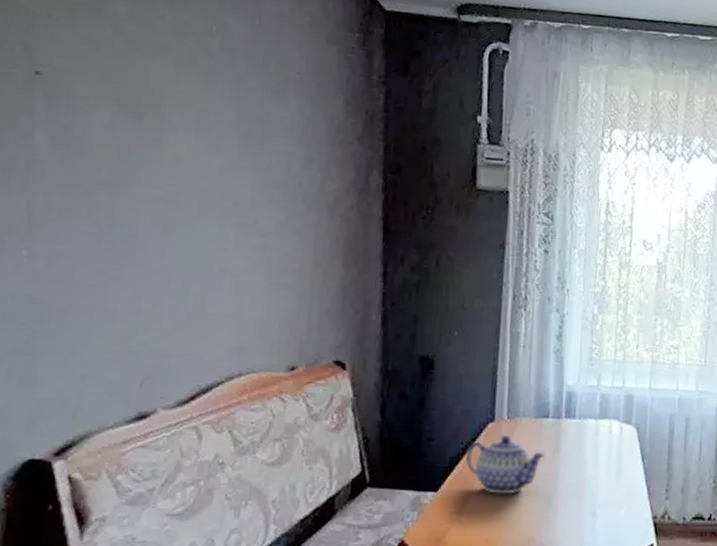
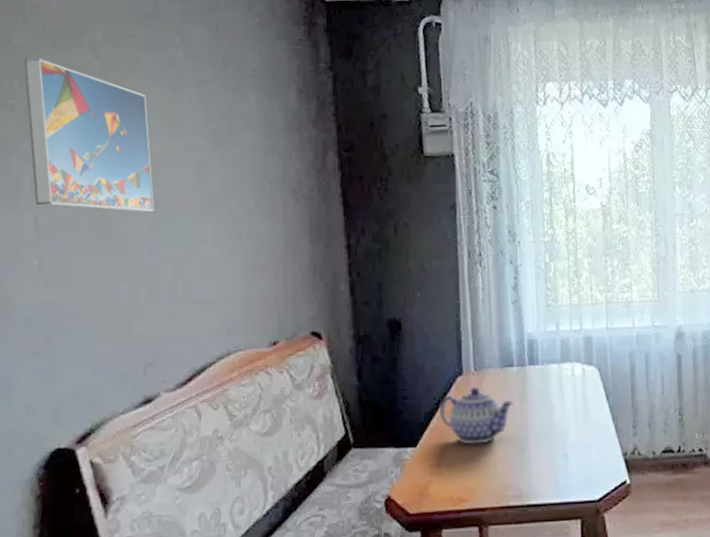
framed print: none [29,23,172,212] -> present [24,58,154,212]

